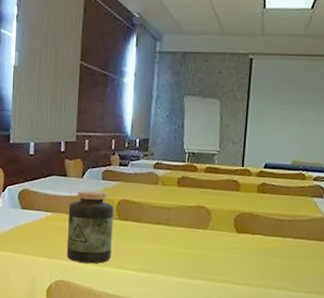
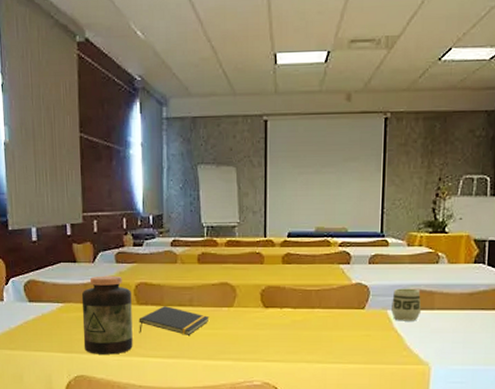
notepad: none [117,223,185,252] -> present [138,306,210,335]

